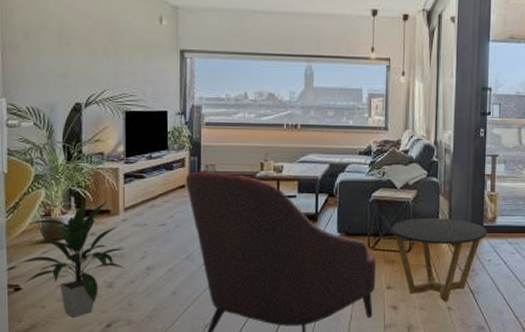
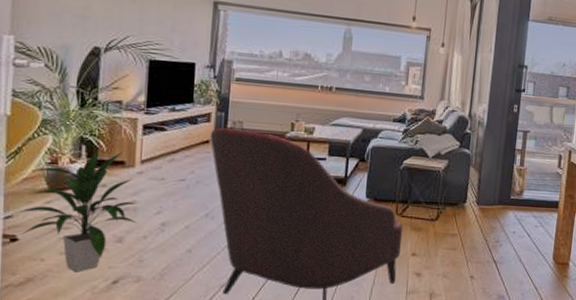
side table: present [391,217,488,302] -> none [420,187,514,271]

